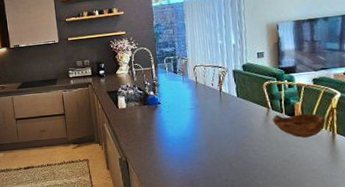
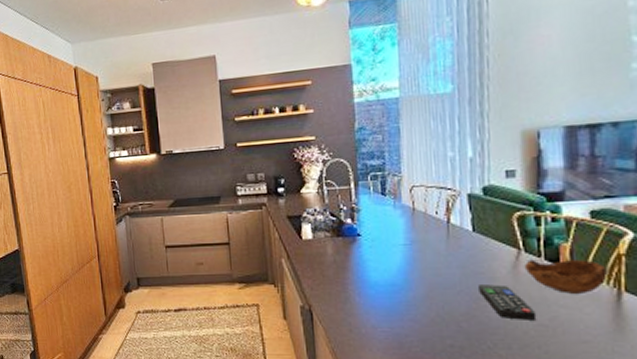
remote control: none [243,134,282,158] -> present [478,284,537,320]

